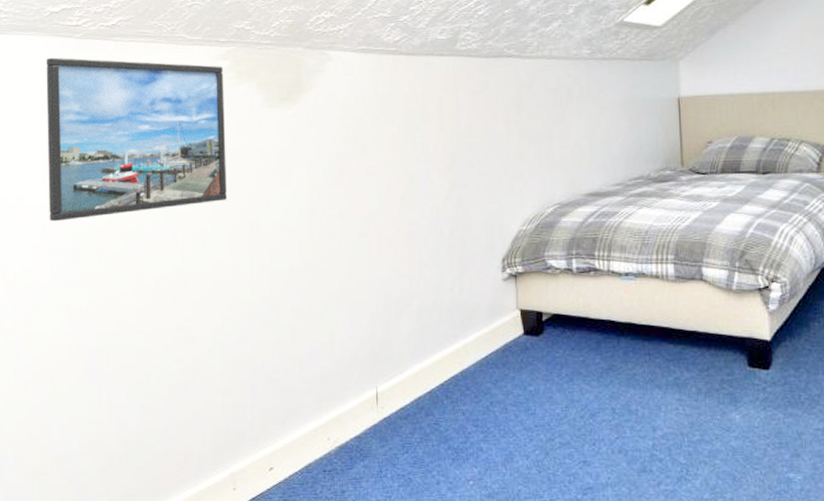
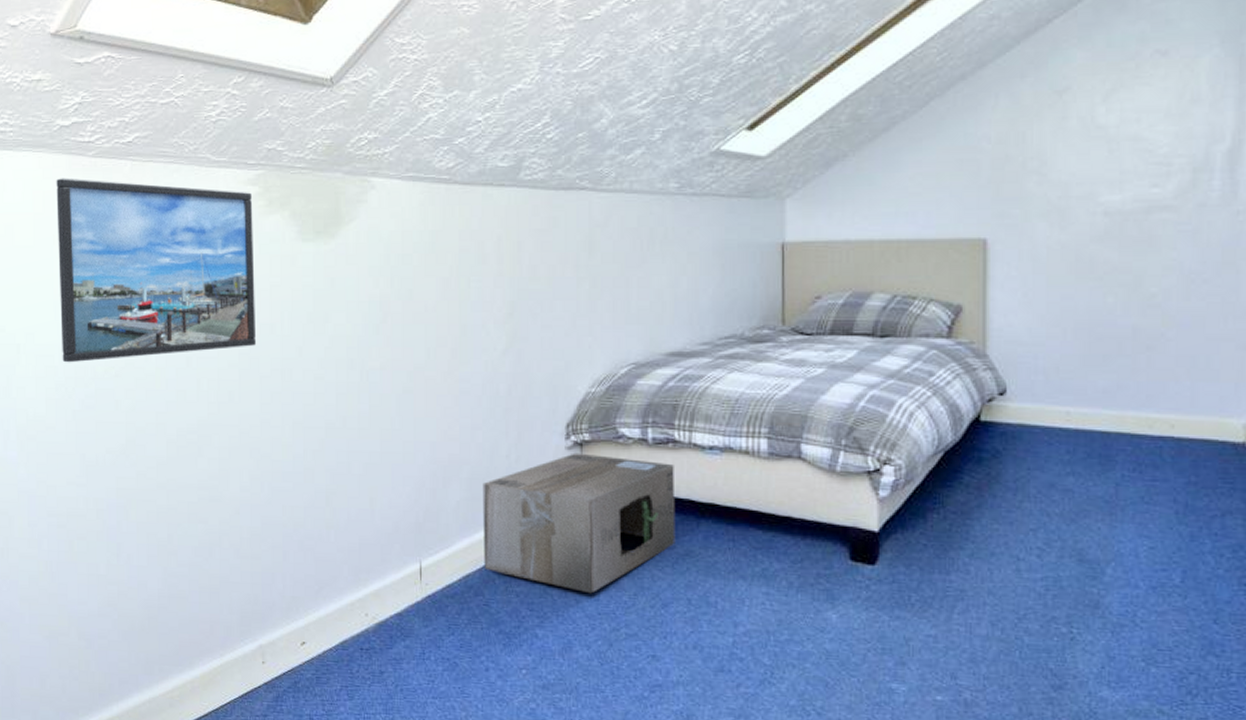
cardboard box: none [430,283,600,409] -> present [482,453,676,594]

